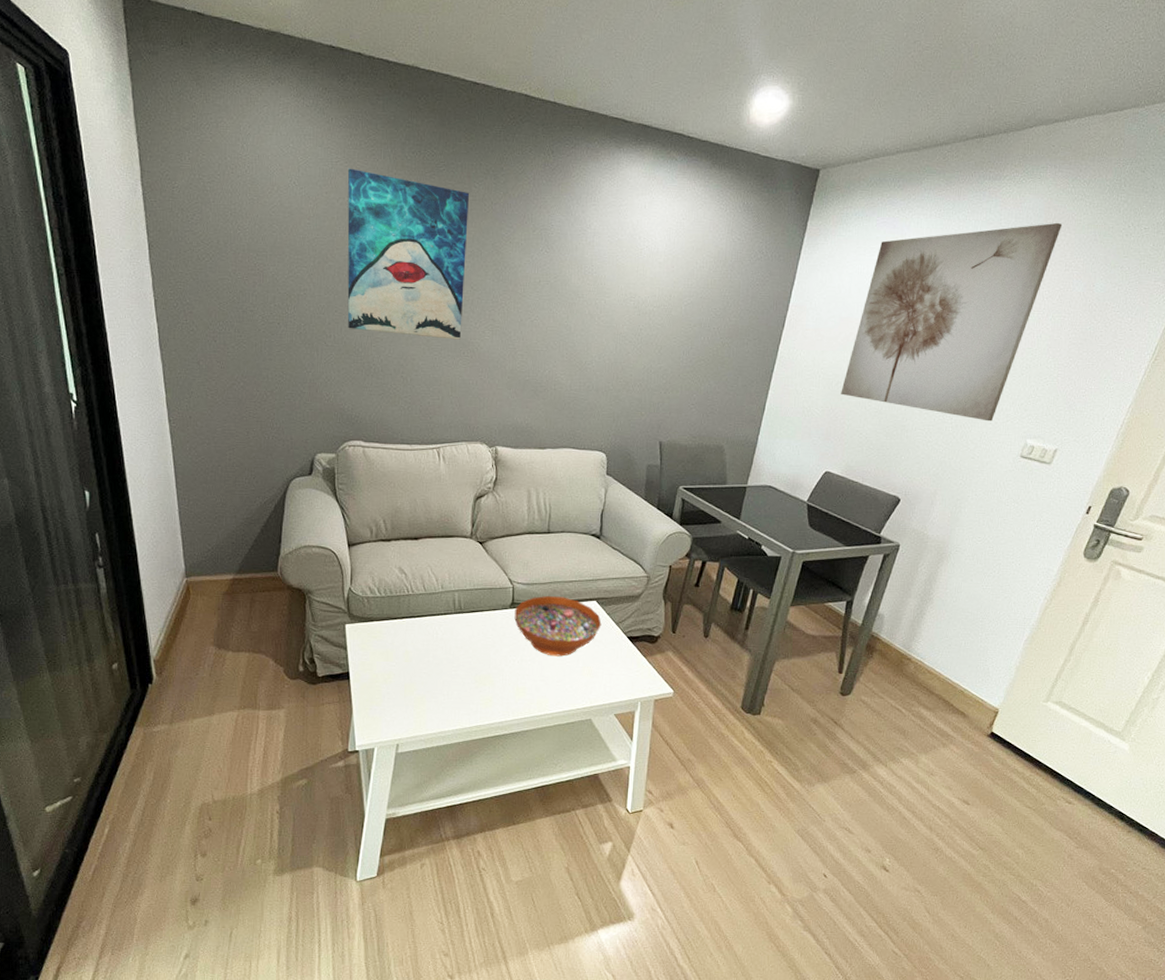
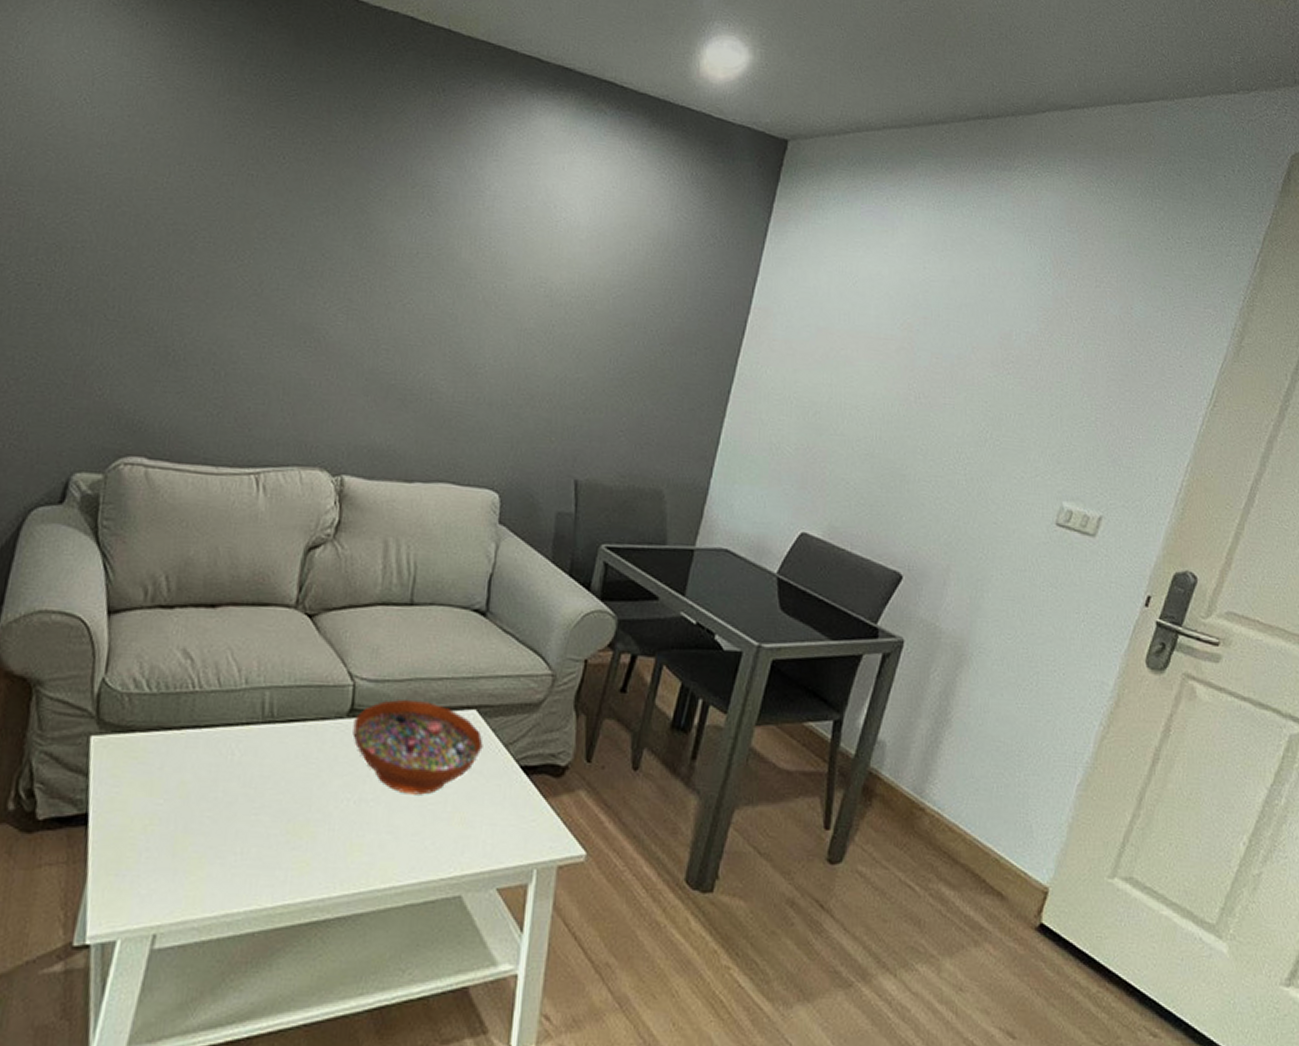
wall art: present [347,168,470,340] -> none [140,87,329,324]
wall art: present [841,222,1063,422] -> none [820,227,1089,476]

